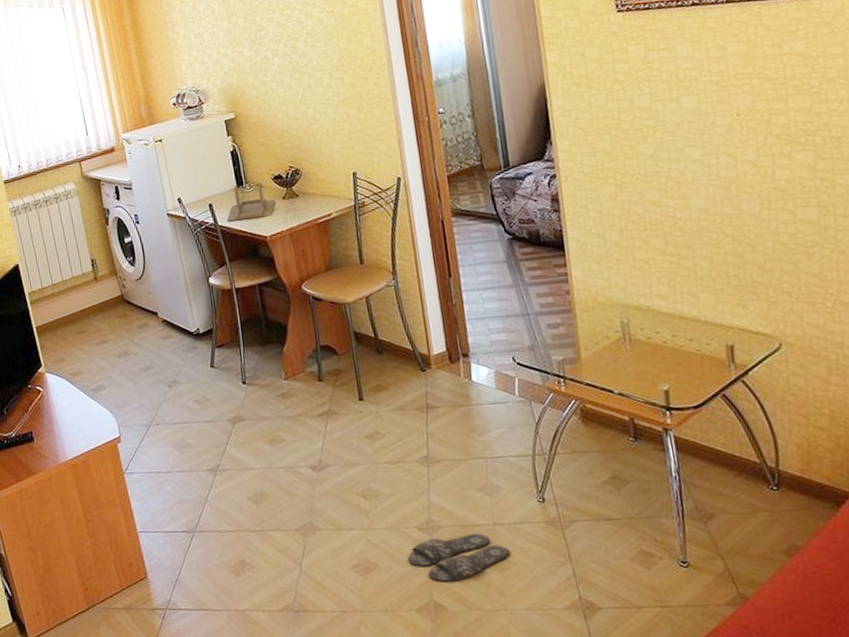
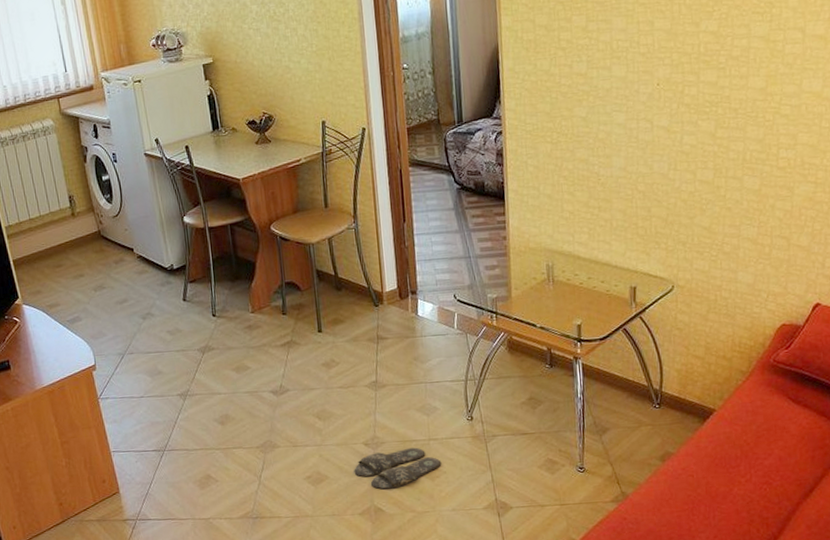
napkin holder: present [227,181,275,222] -> none [202,126,249,164]

